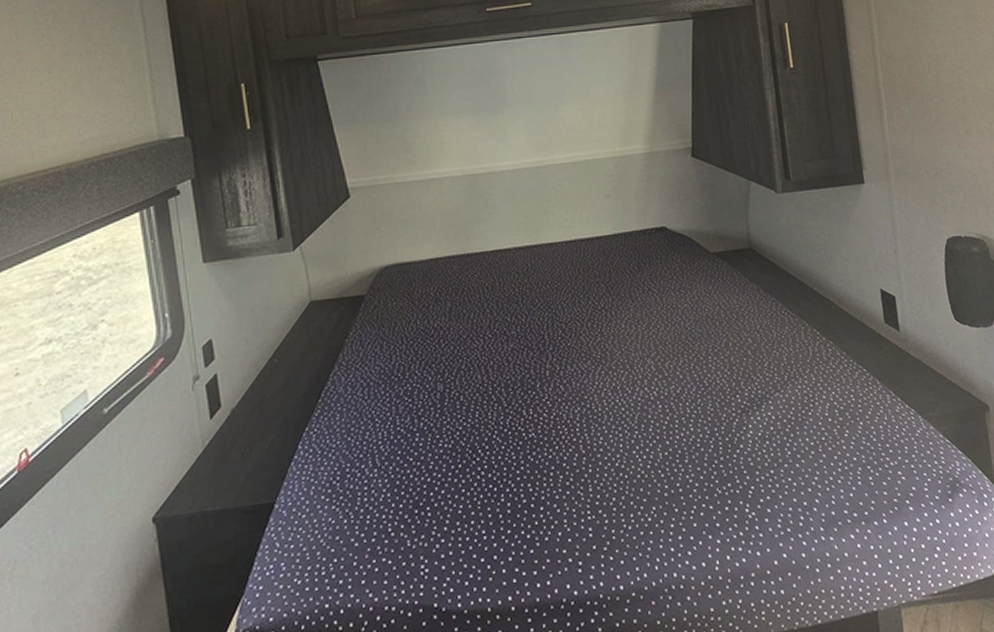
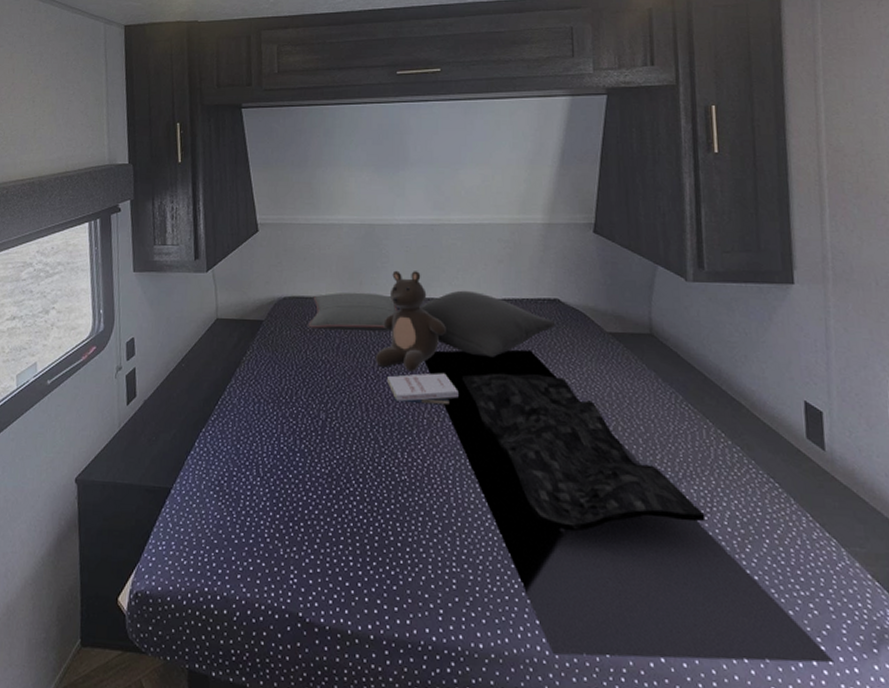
pillow: none [415,247,510,296] -> present [308,292,398,332]
teddy bear: none [490,218,561,324] -> present [375,270,446,372]
books: none [504,319,579,358] -> present [386,373,459,405]
pillow: none [532,230,665,297] -> present [420,290,556,357]
throw blanket: none [541,281,921,578] -> present [424,349,835,663]

